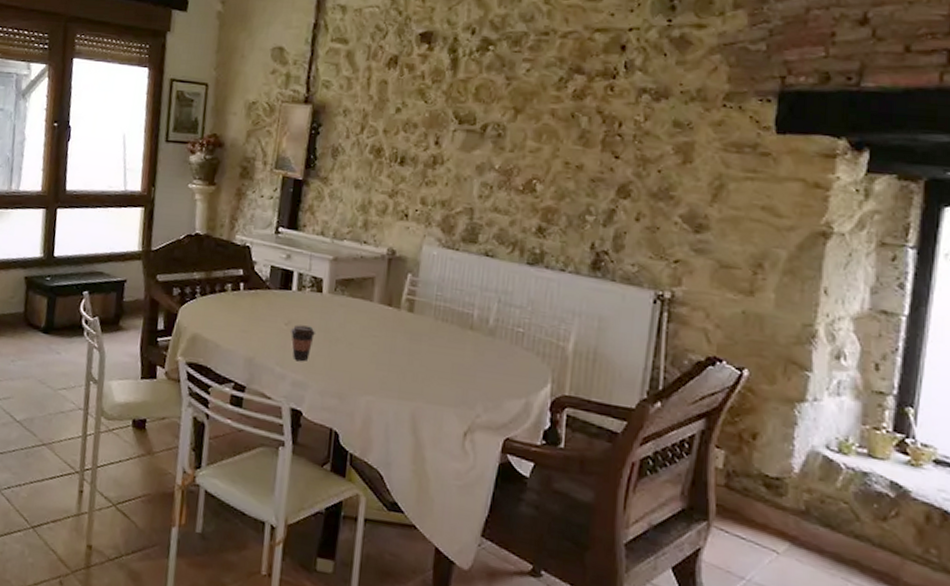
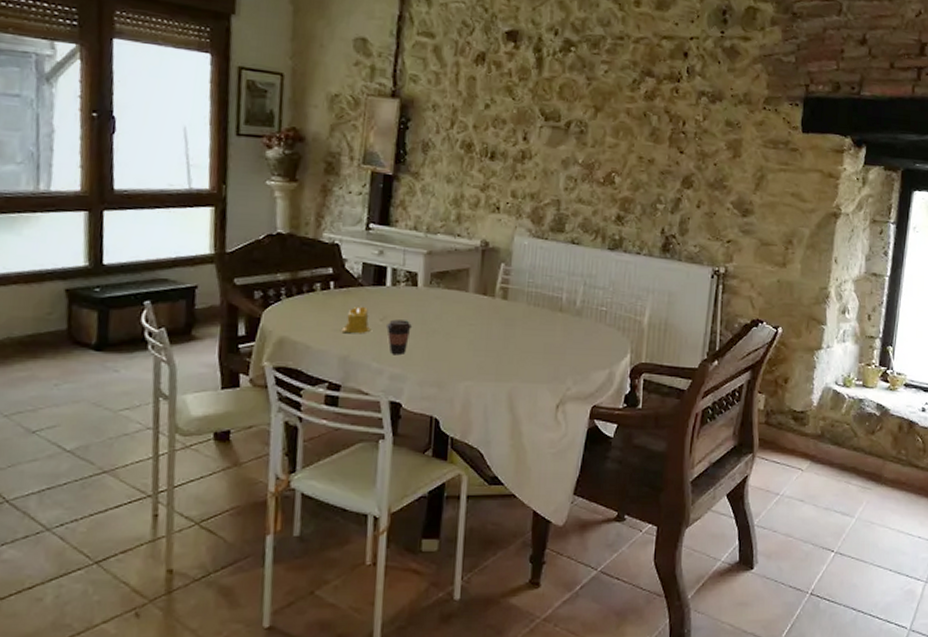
candle: none [248,308,276,337] -> present [341,306,371,334]

